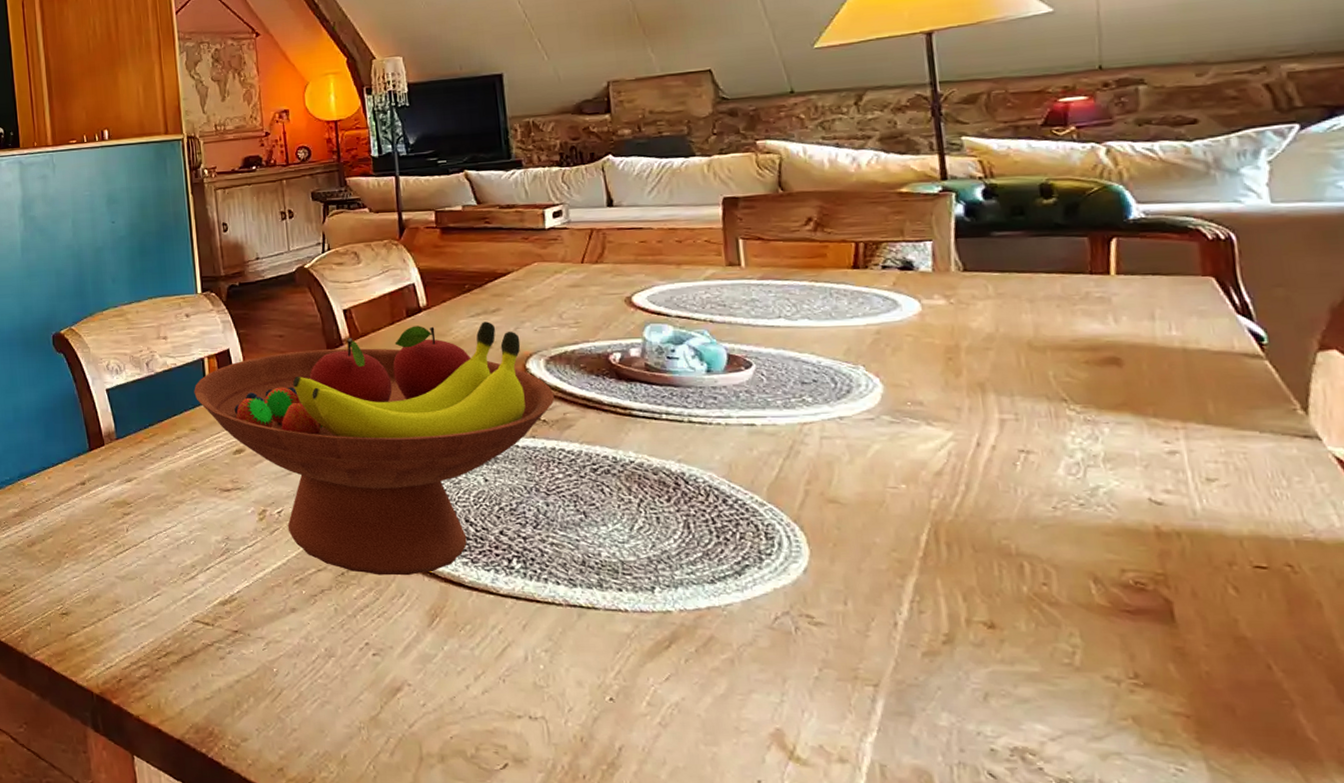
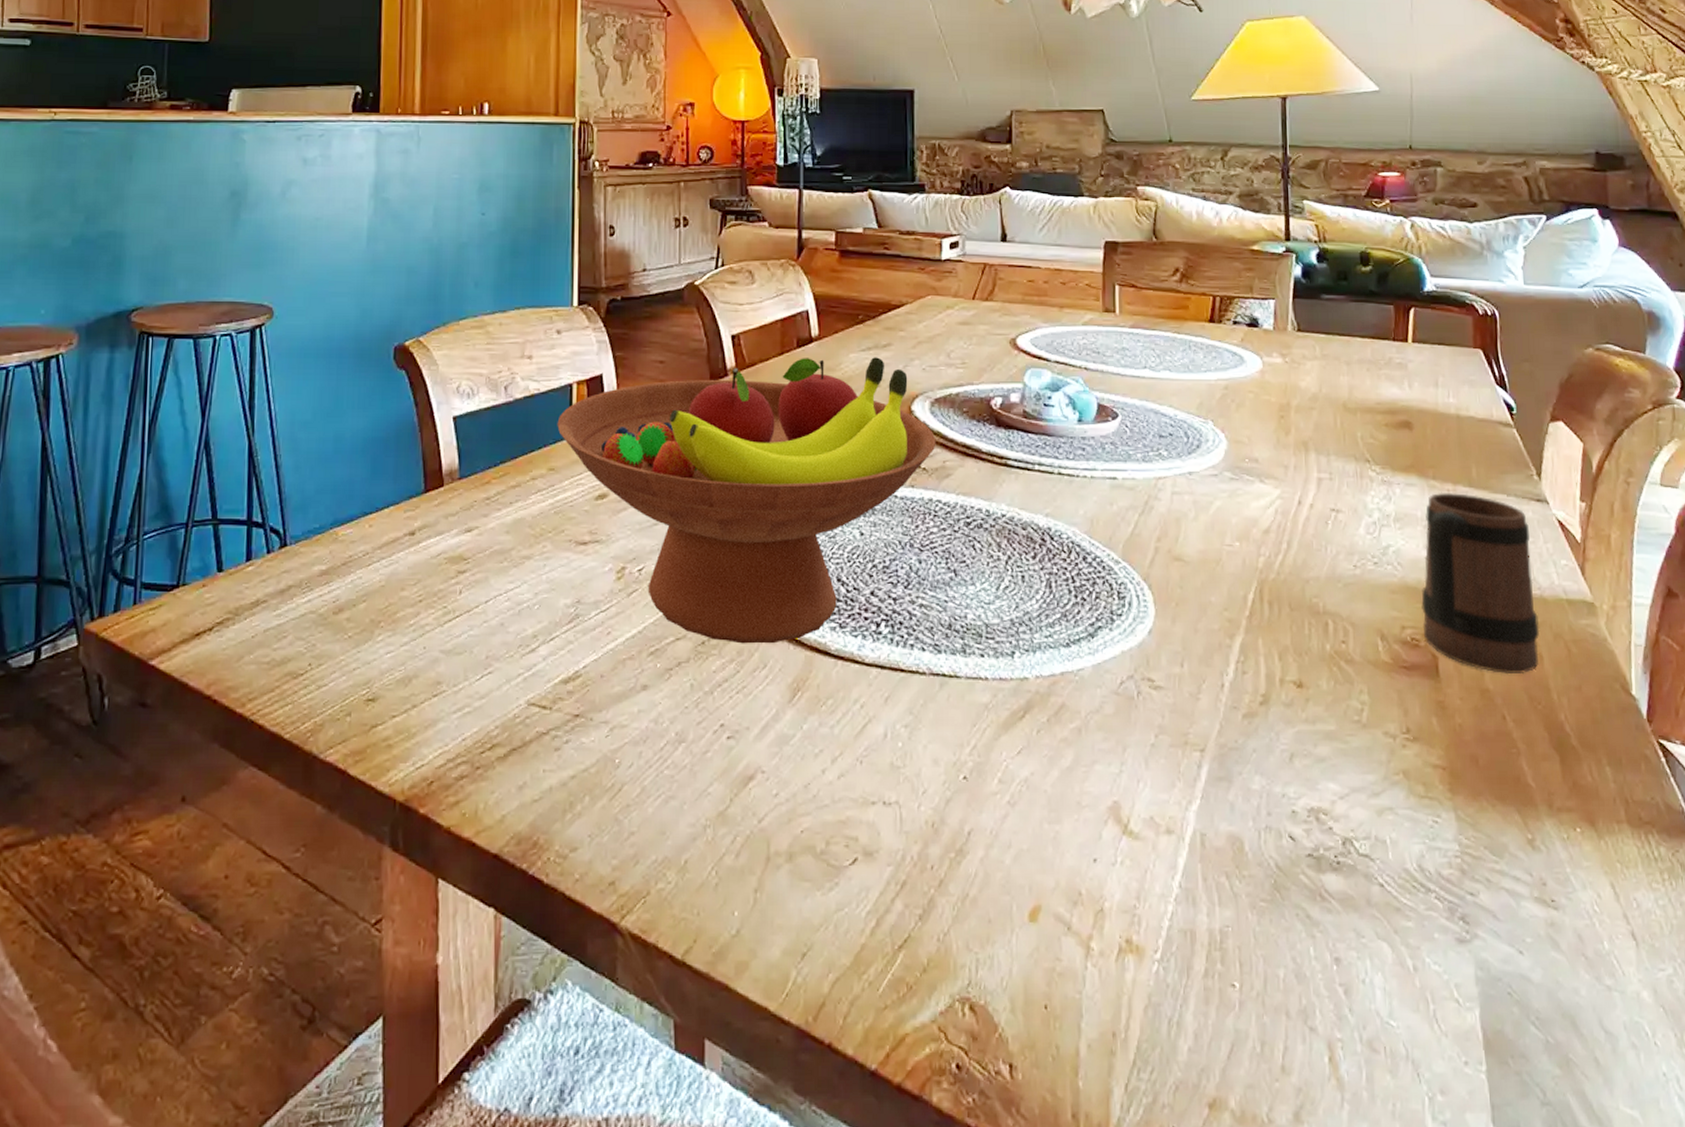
mug: none [1145,430,1316,622] -> present [1421,492,1540,675]

